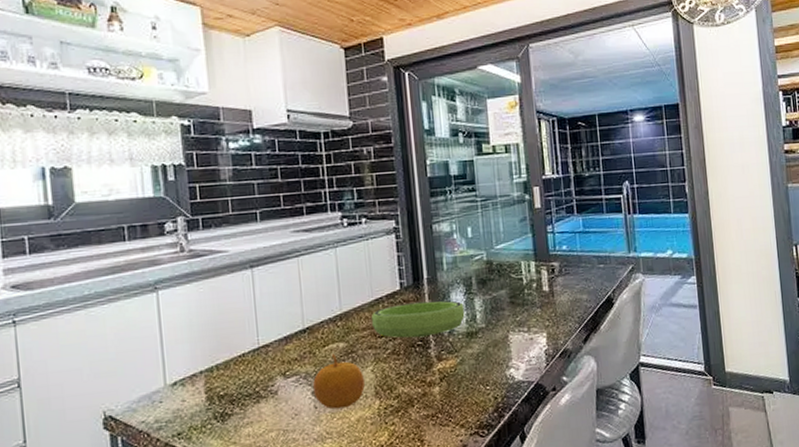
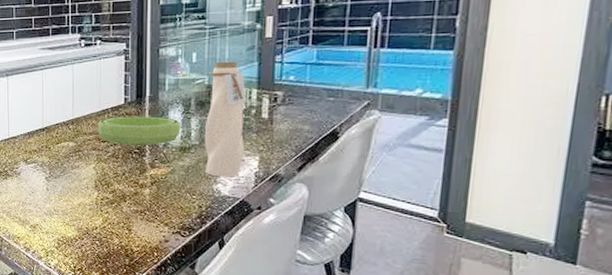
fruit: present [313,353,366,409] -> none [47,150,88,194]
water bottle: none [487,233,532,361] -> present [204,61,246,177]

